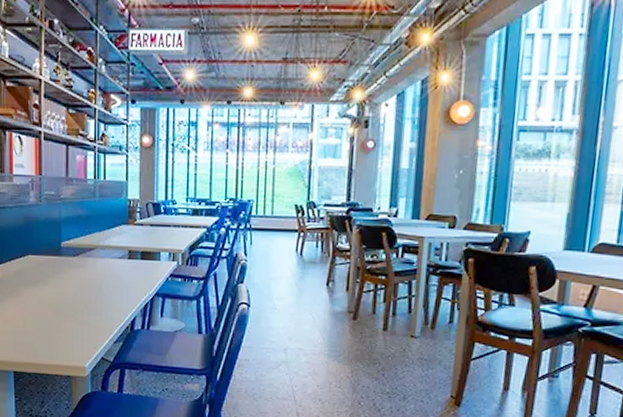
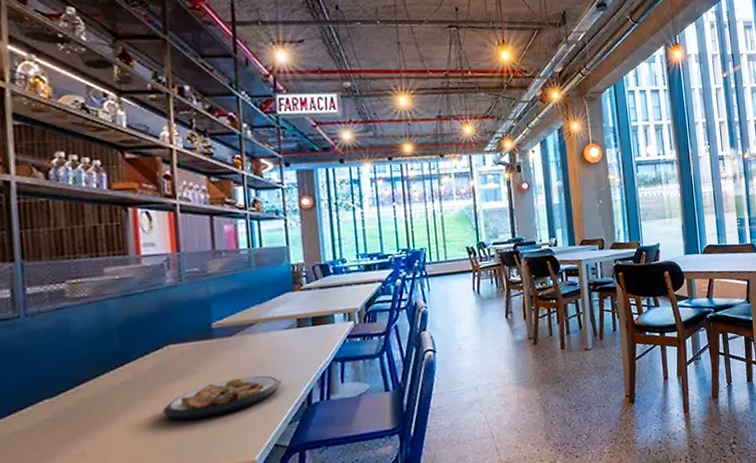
plate: none [21,294,111,323] -> present [162,375,282,420]

